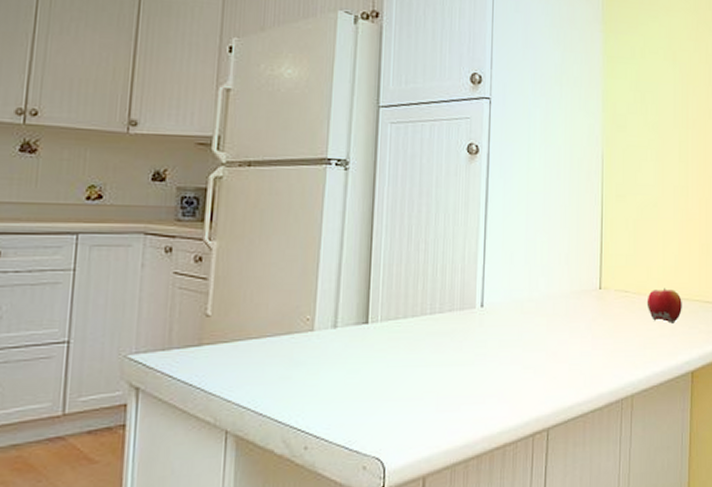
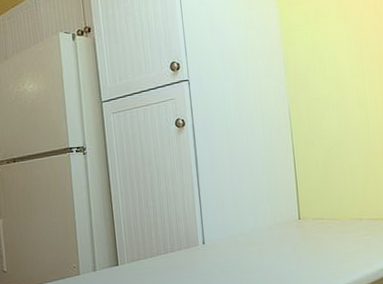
apple: present [646,288,682,324] -> none [341,212,373,240]

